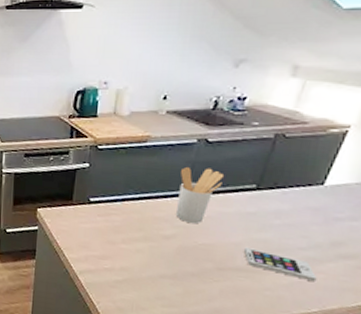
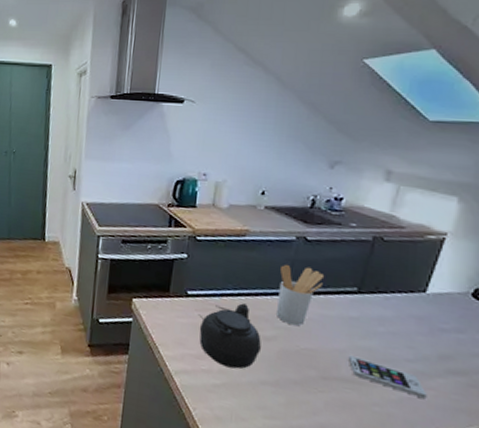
teapot: none [100,206,161,266] -> present [197,303,261,369]

